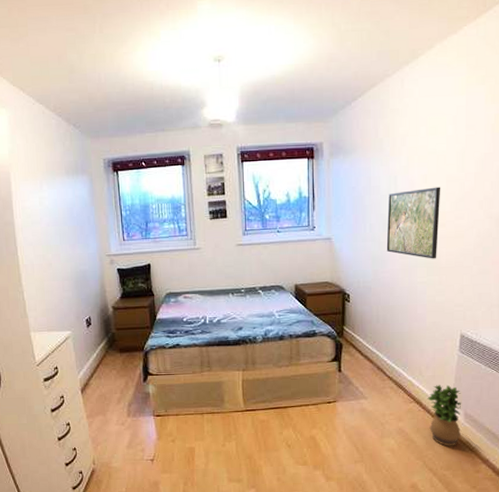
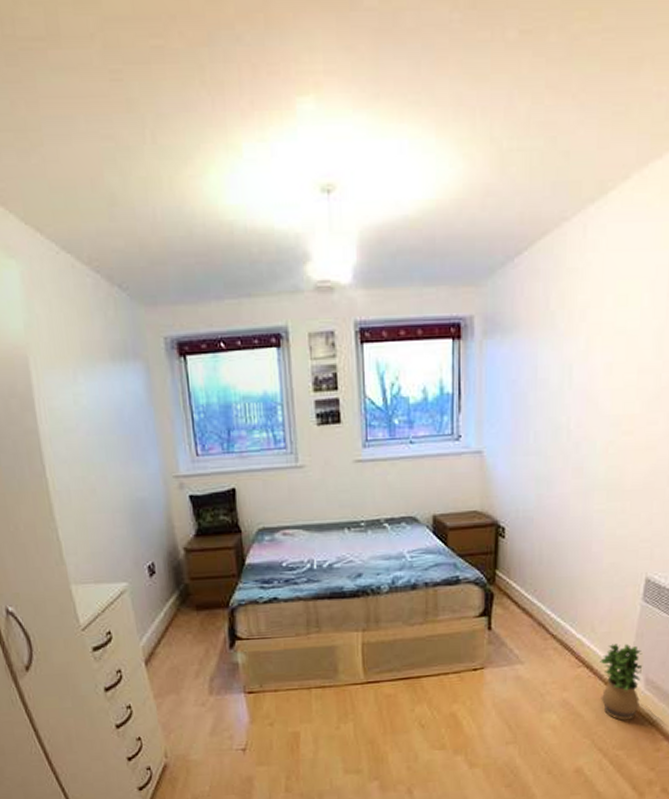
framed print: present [386,187,441,259] -> none [555,380,630,479]

